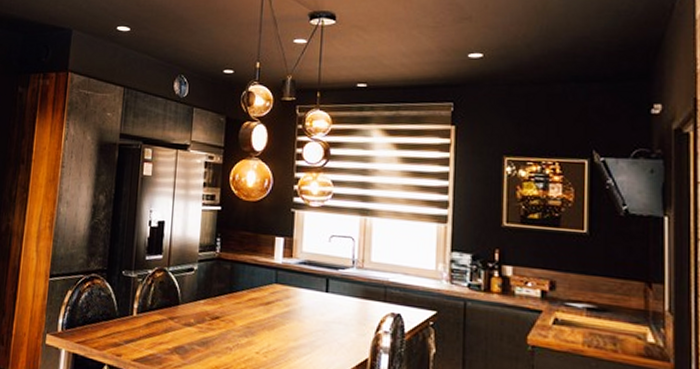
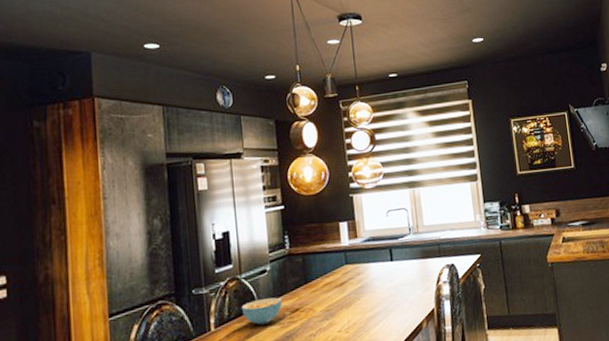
cereal bowl: none [164,296,204,324] -> present [242,297,282,326]

